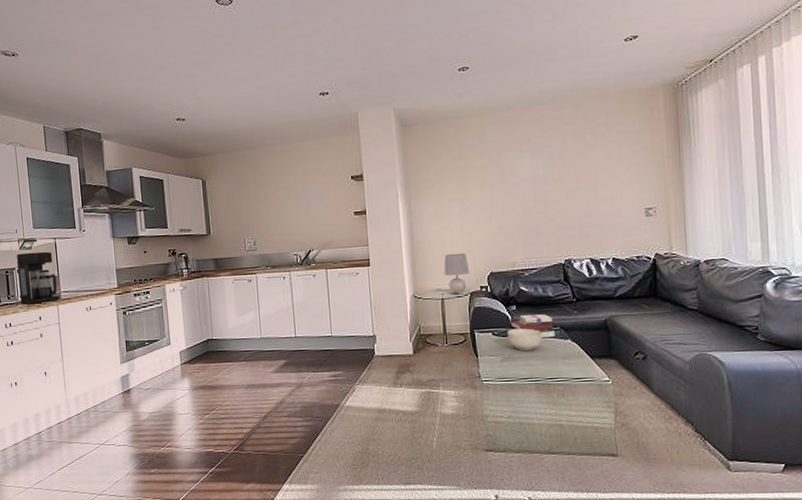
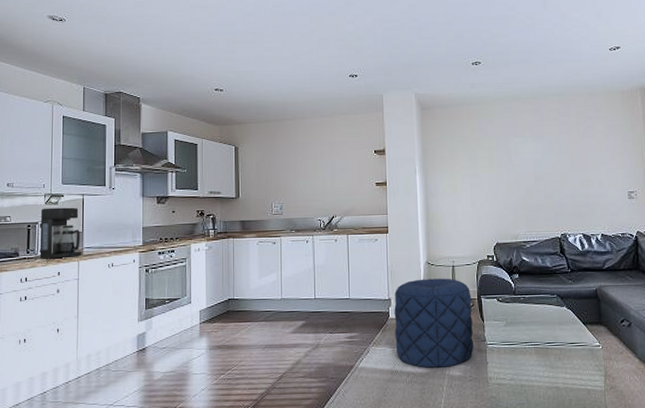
pouf: none [379,312,467,406] -> present [394,278,474,368]
table lamp: present [444,252,470,295] -> none [455,224,478,263]
bowl: present [507,328,543,351] -> none [510,295,542,317]
books: present [511,314,555,339] -> none [514,283,552,306]

